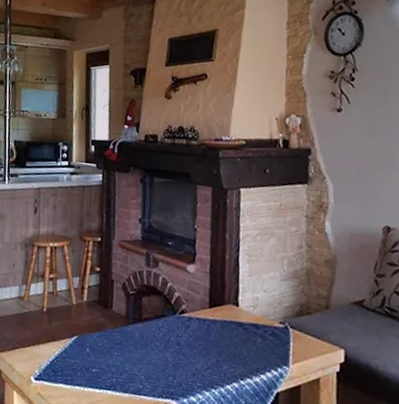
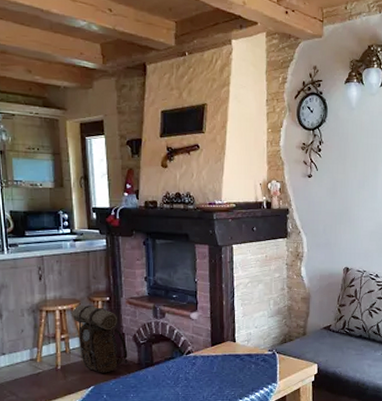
backpack: none [61,244,116,323] -> present [70,306,129,373]

